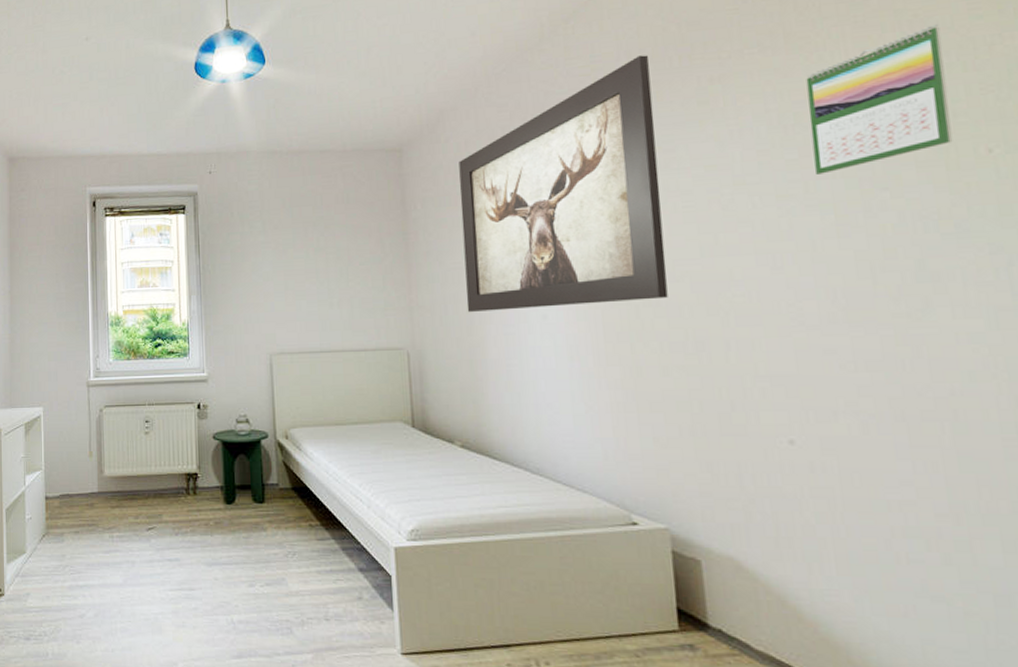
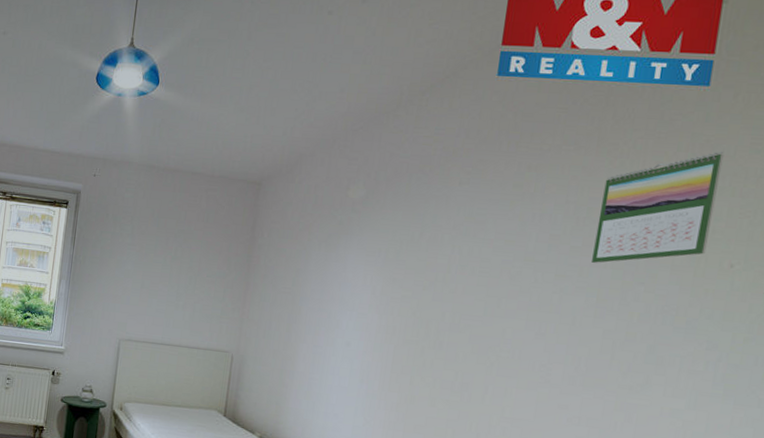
wall art: present [459,55,668,312] -> none [287,135,484,344]

